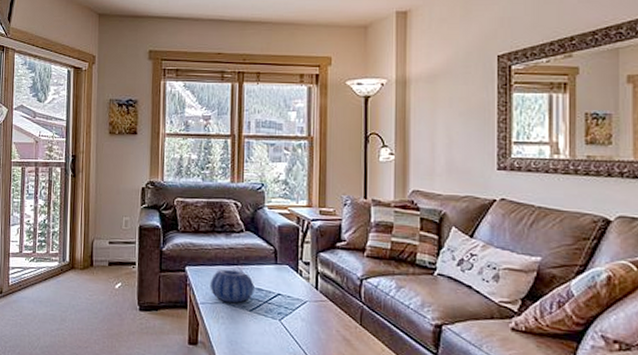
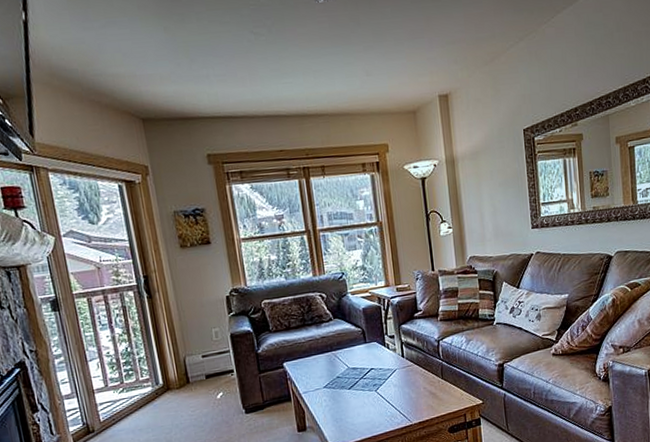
decorative bowl: present [209,269,254,303] -> none [308,355,350,387]

